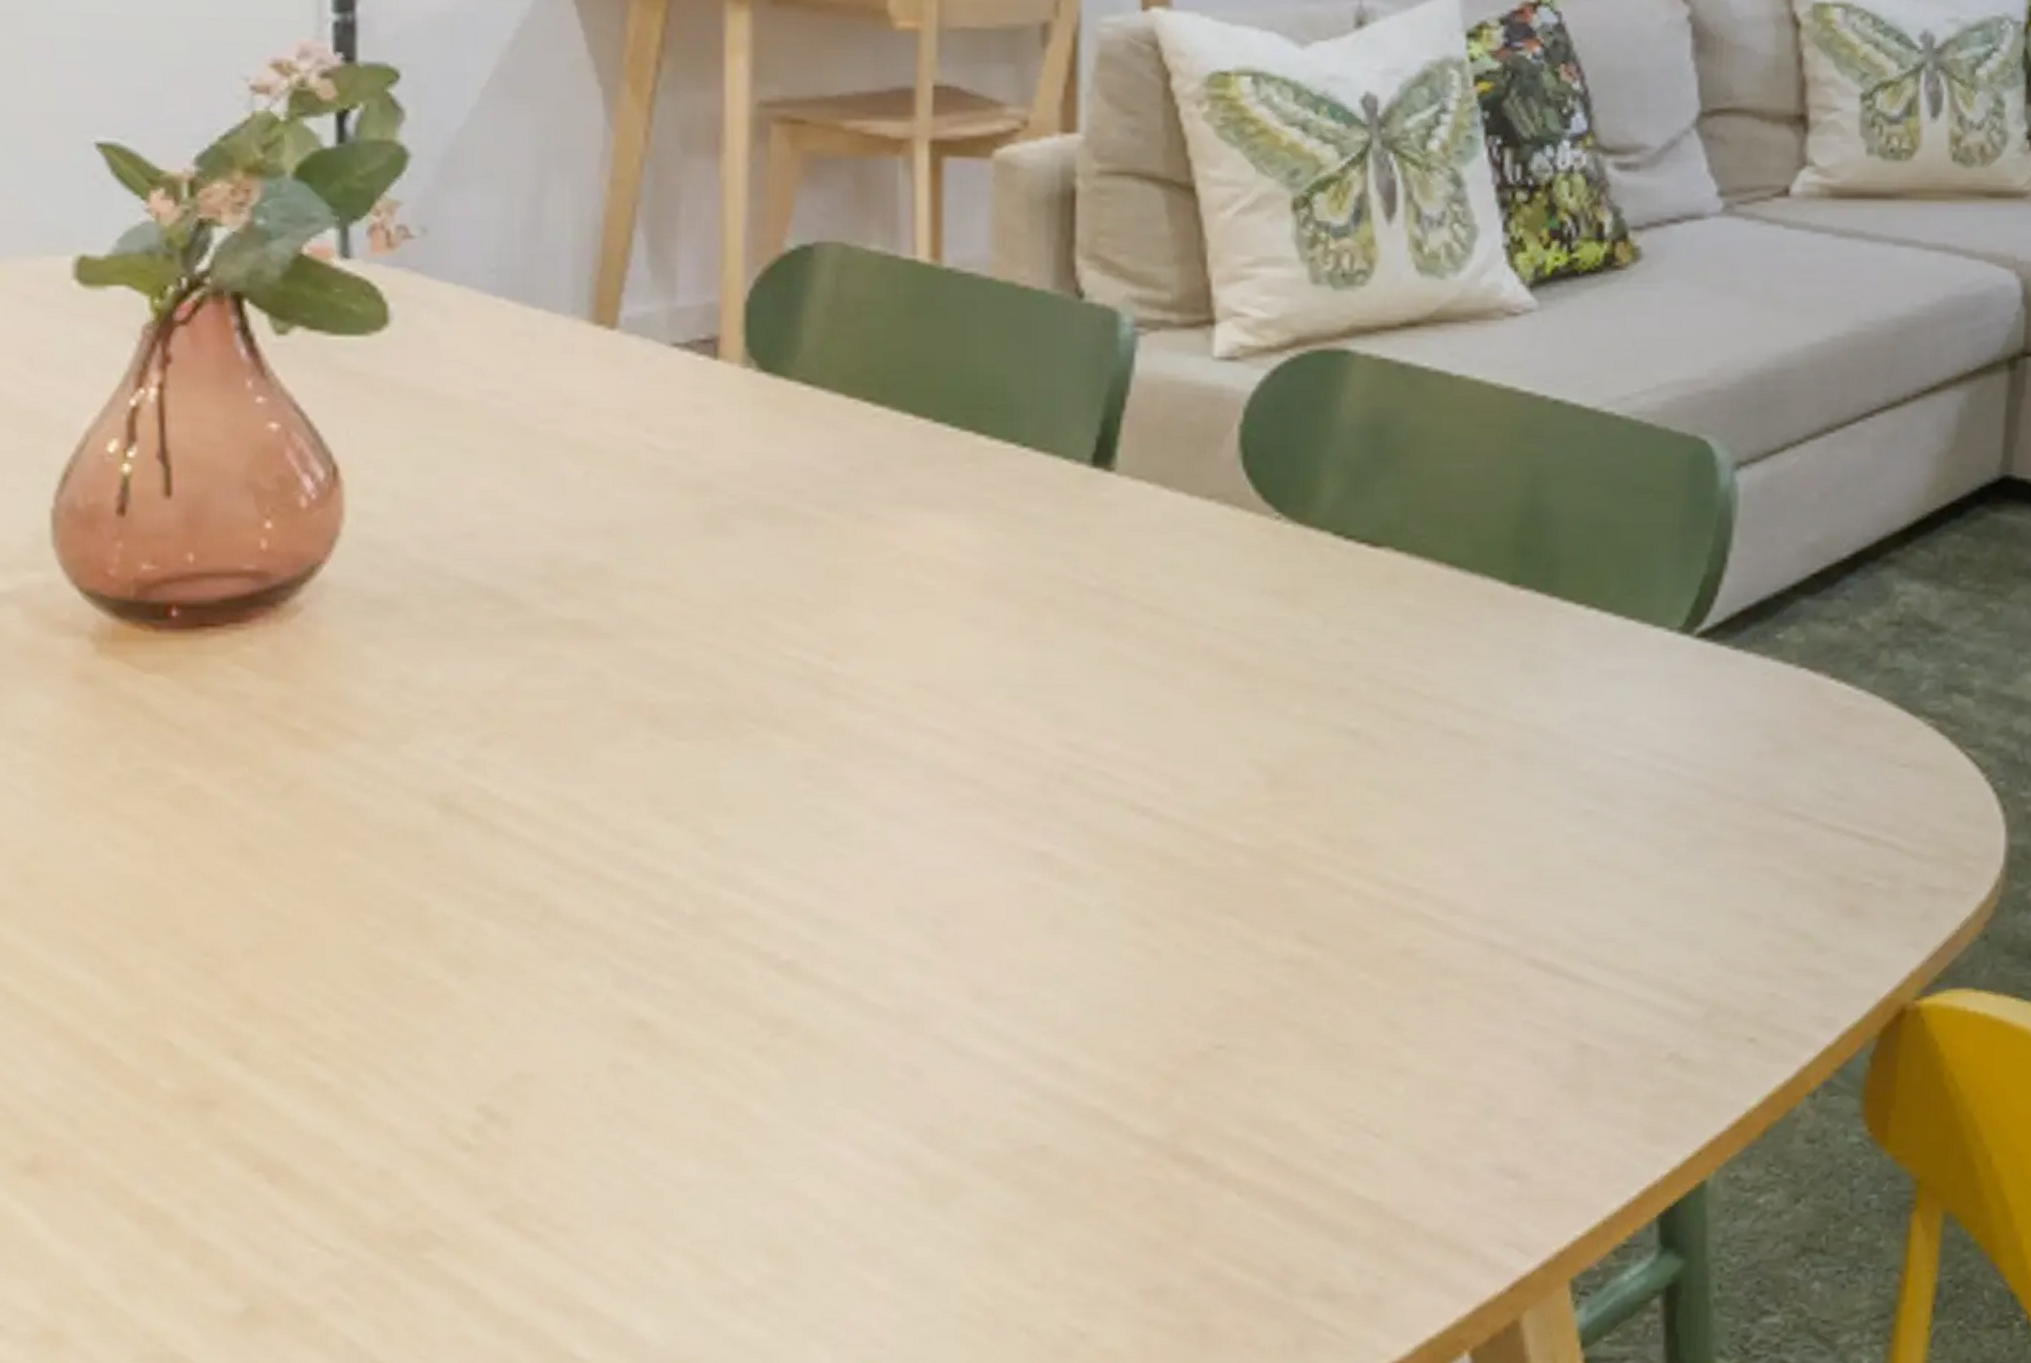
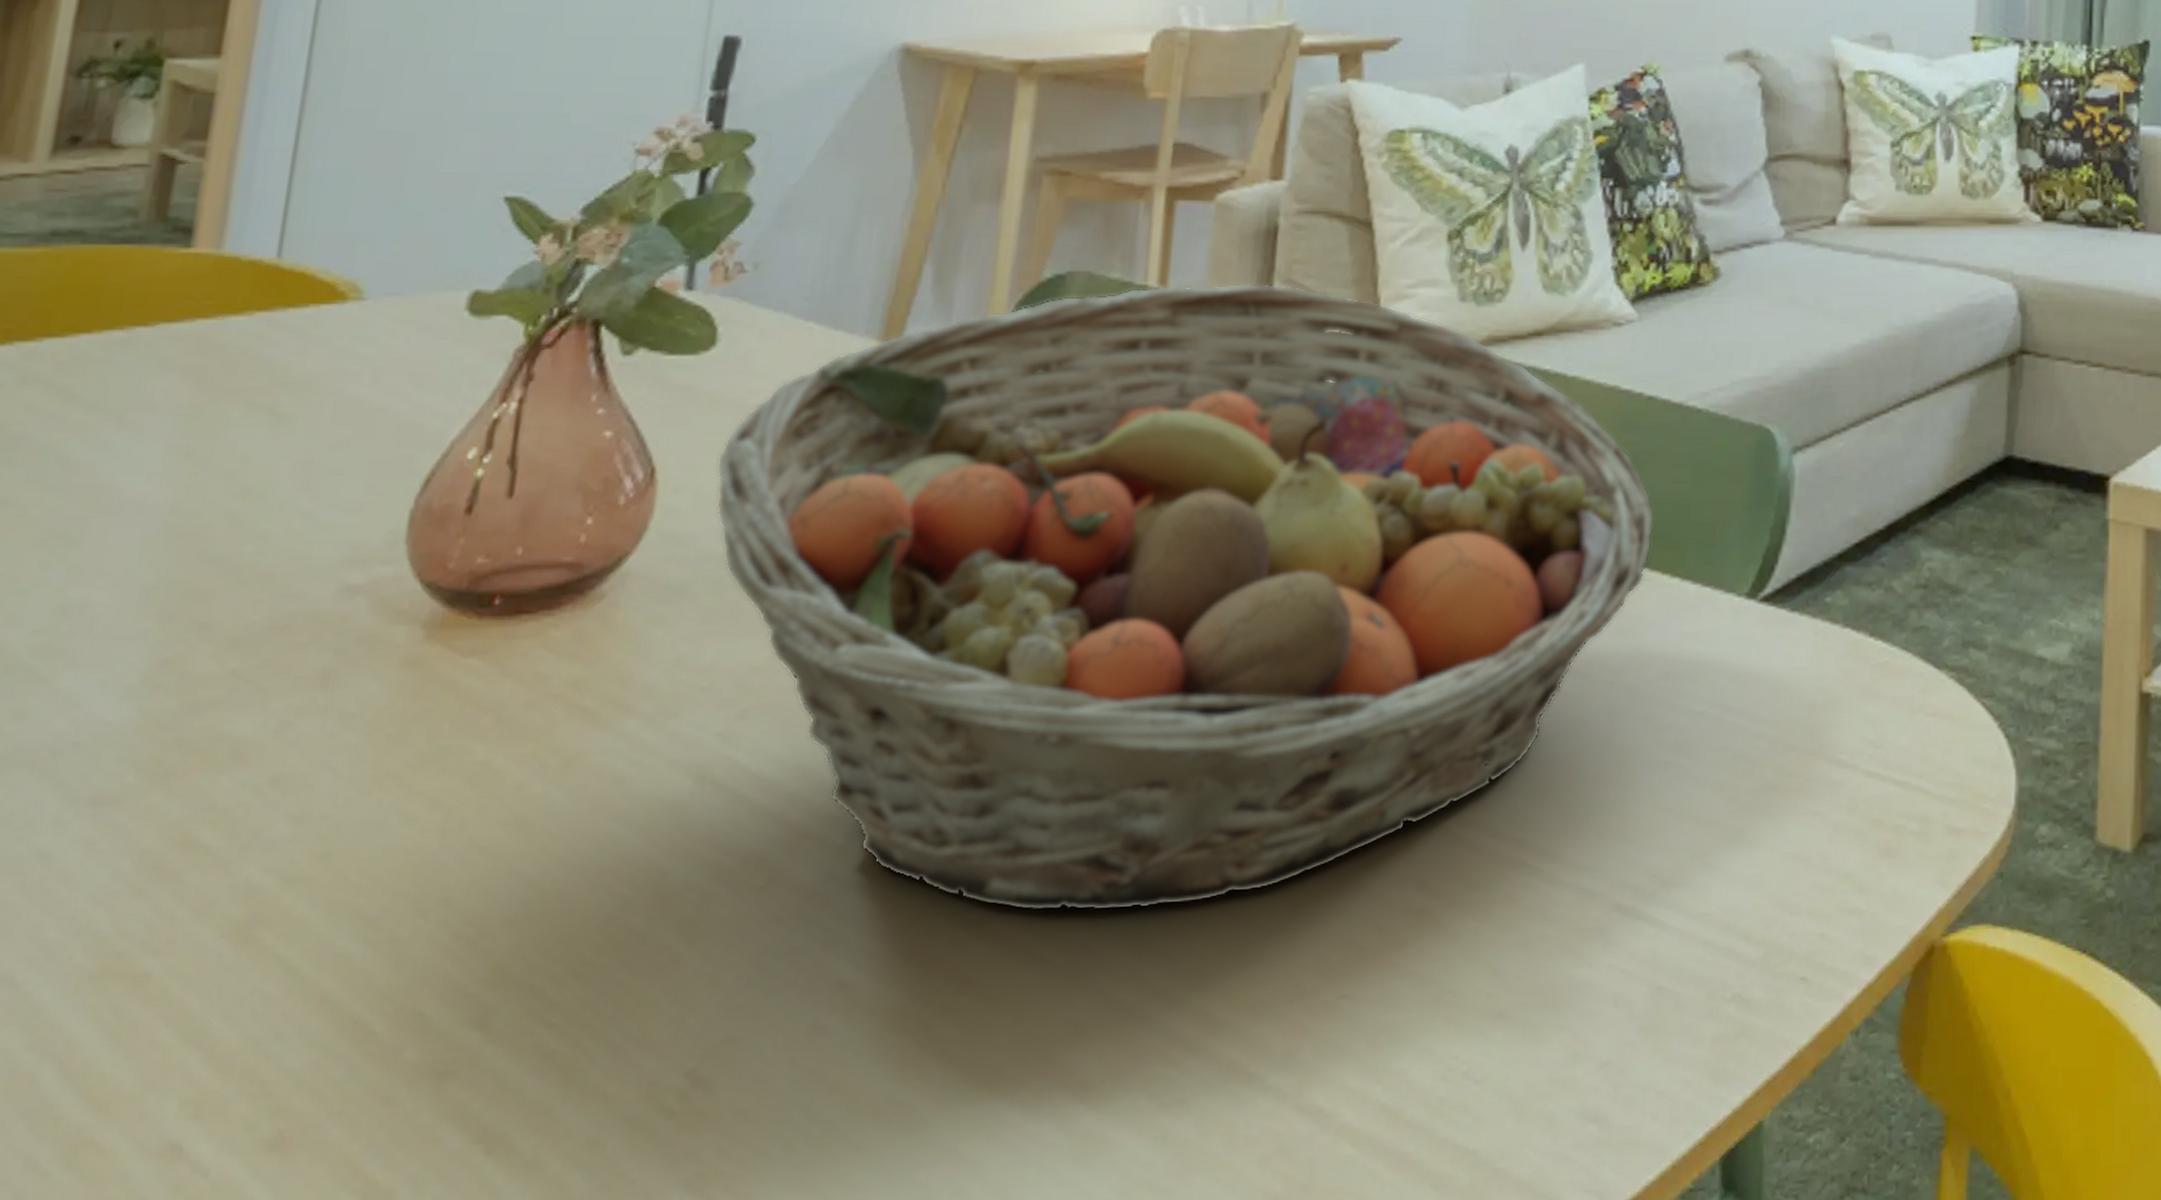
fruit basket: none [411,259,1567,955] -> present [716,283,1656,912]

